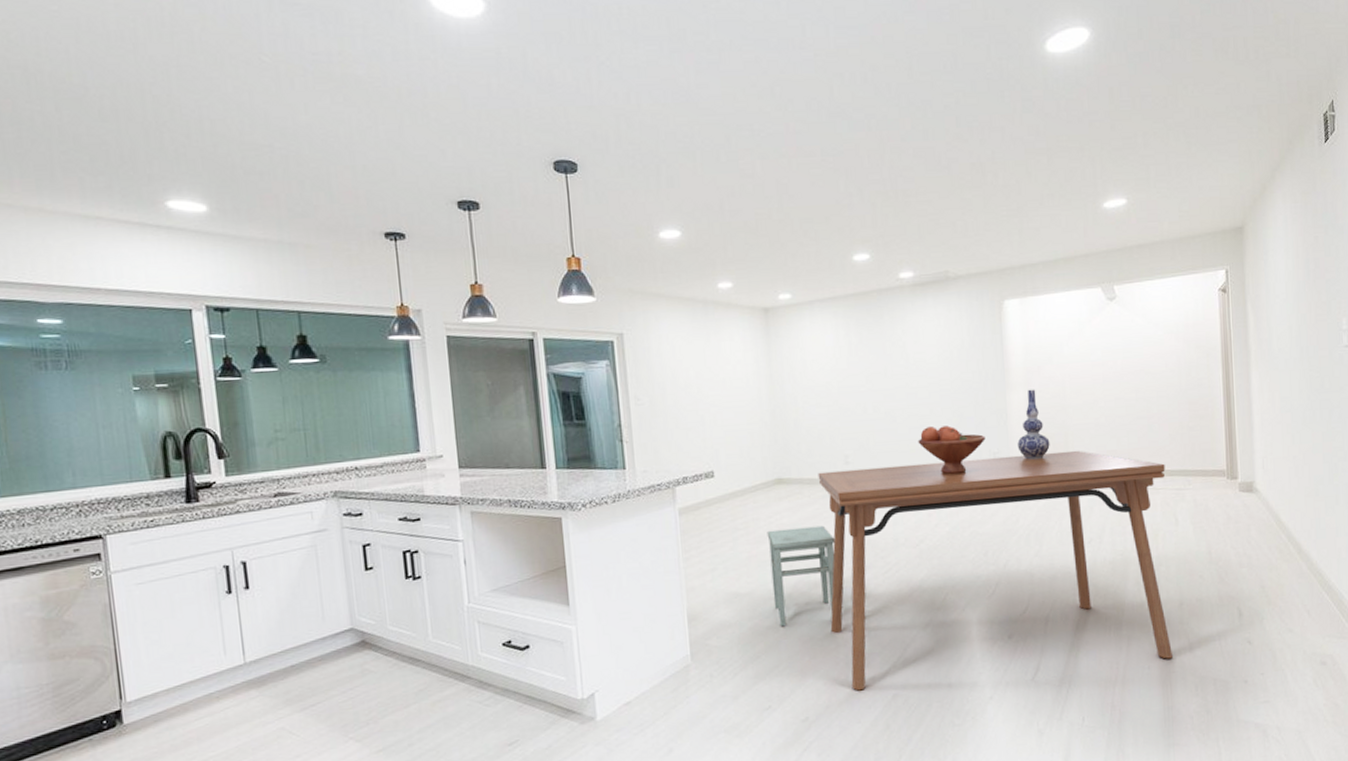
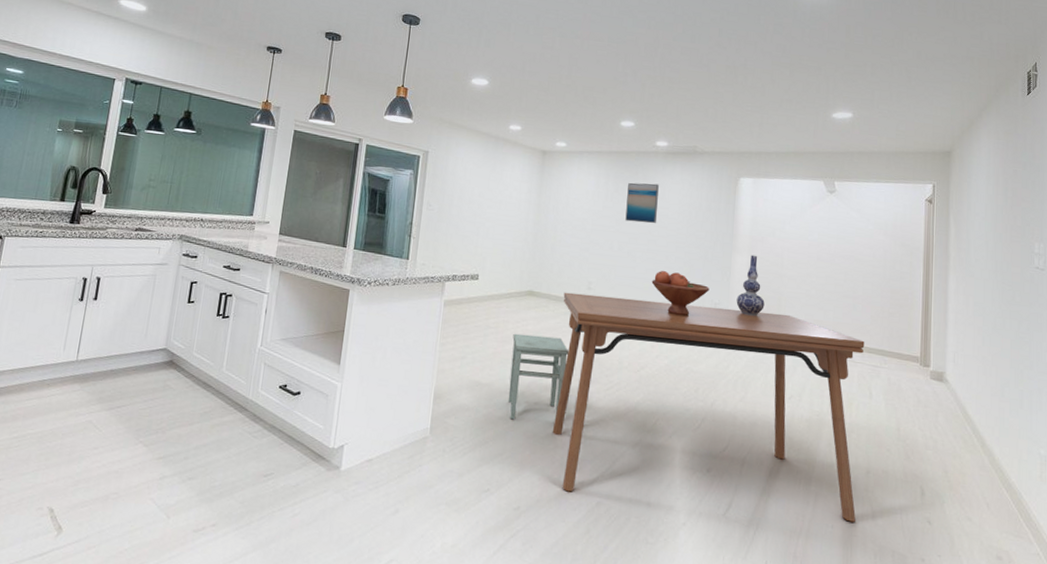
wall art: none [873,325,913,376] -> present [625,182,659,224]

